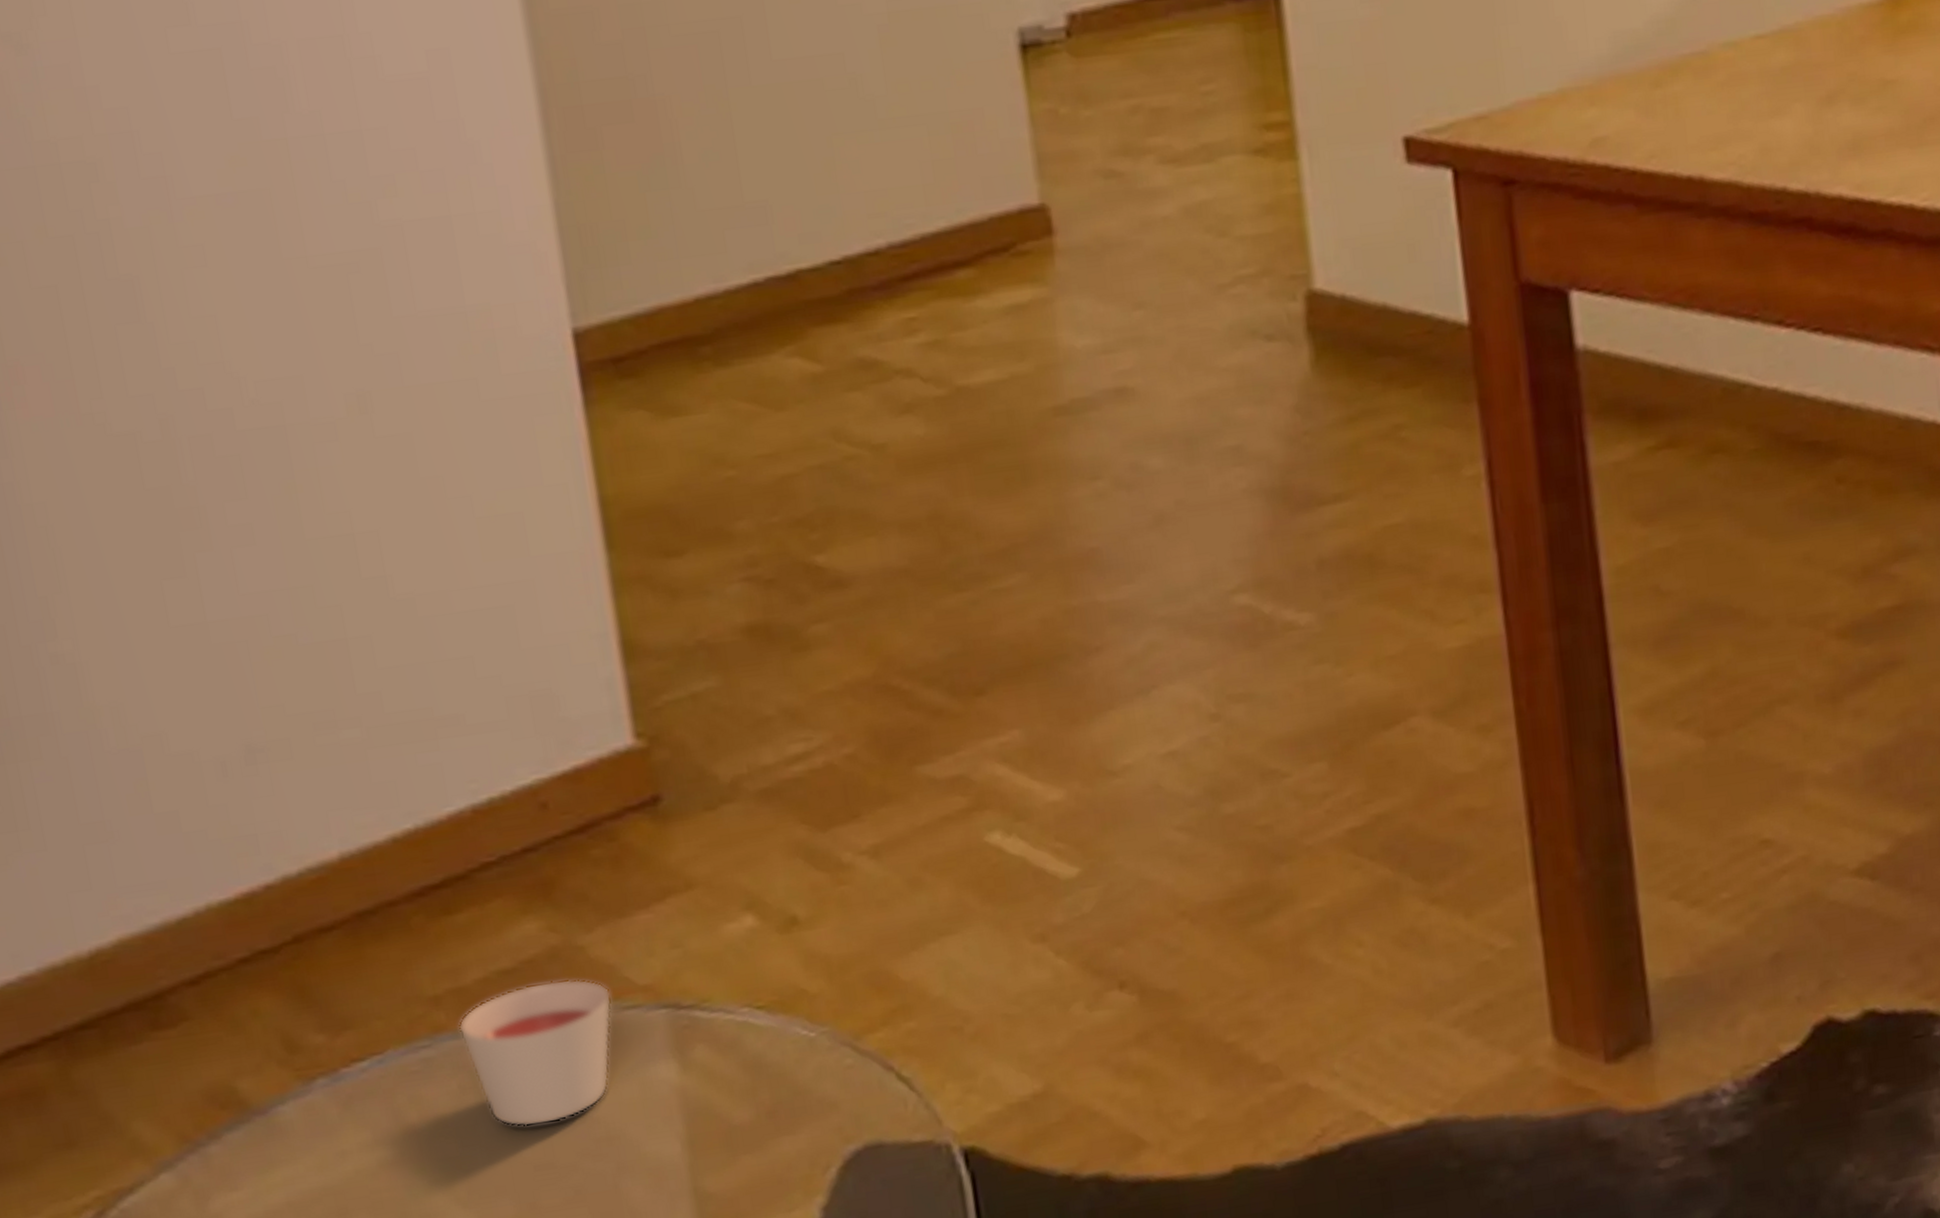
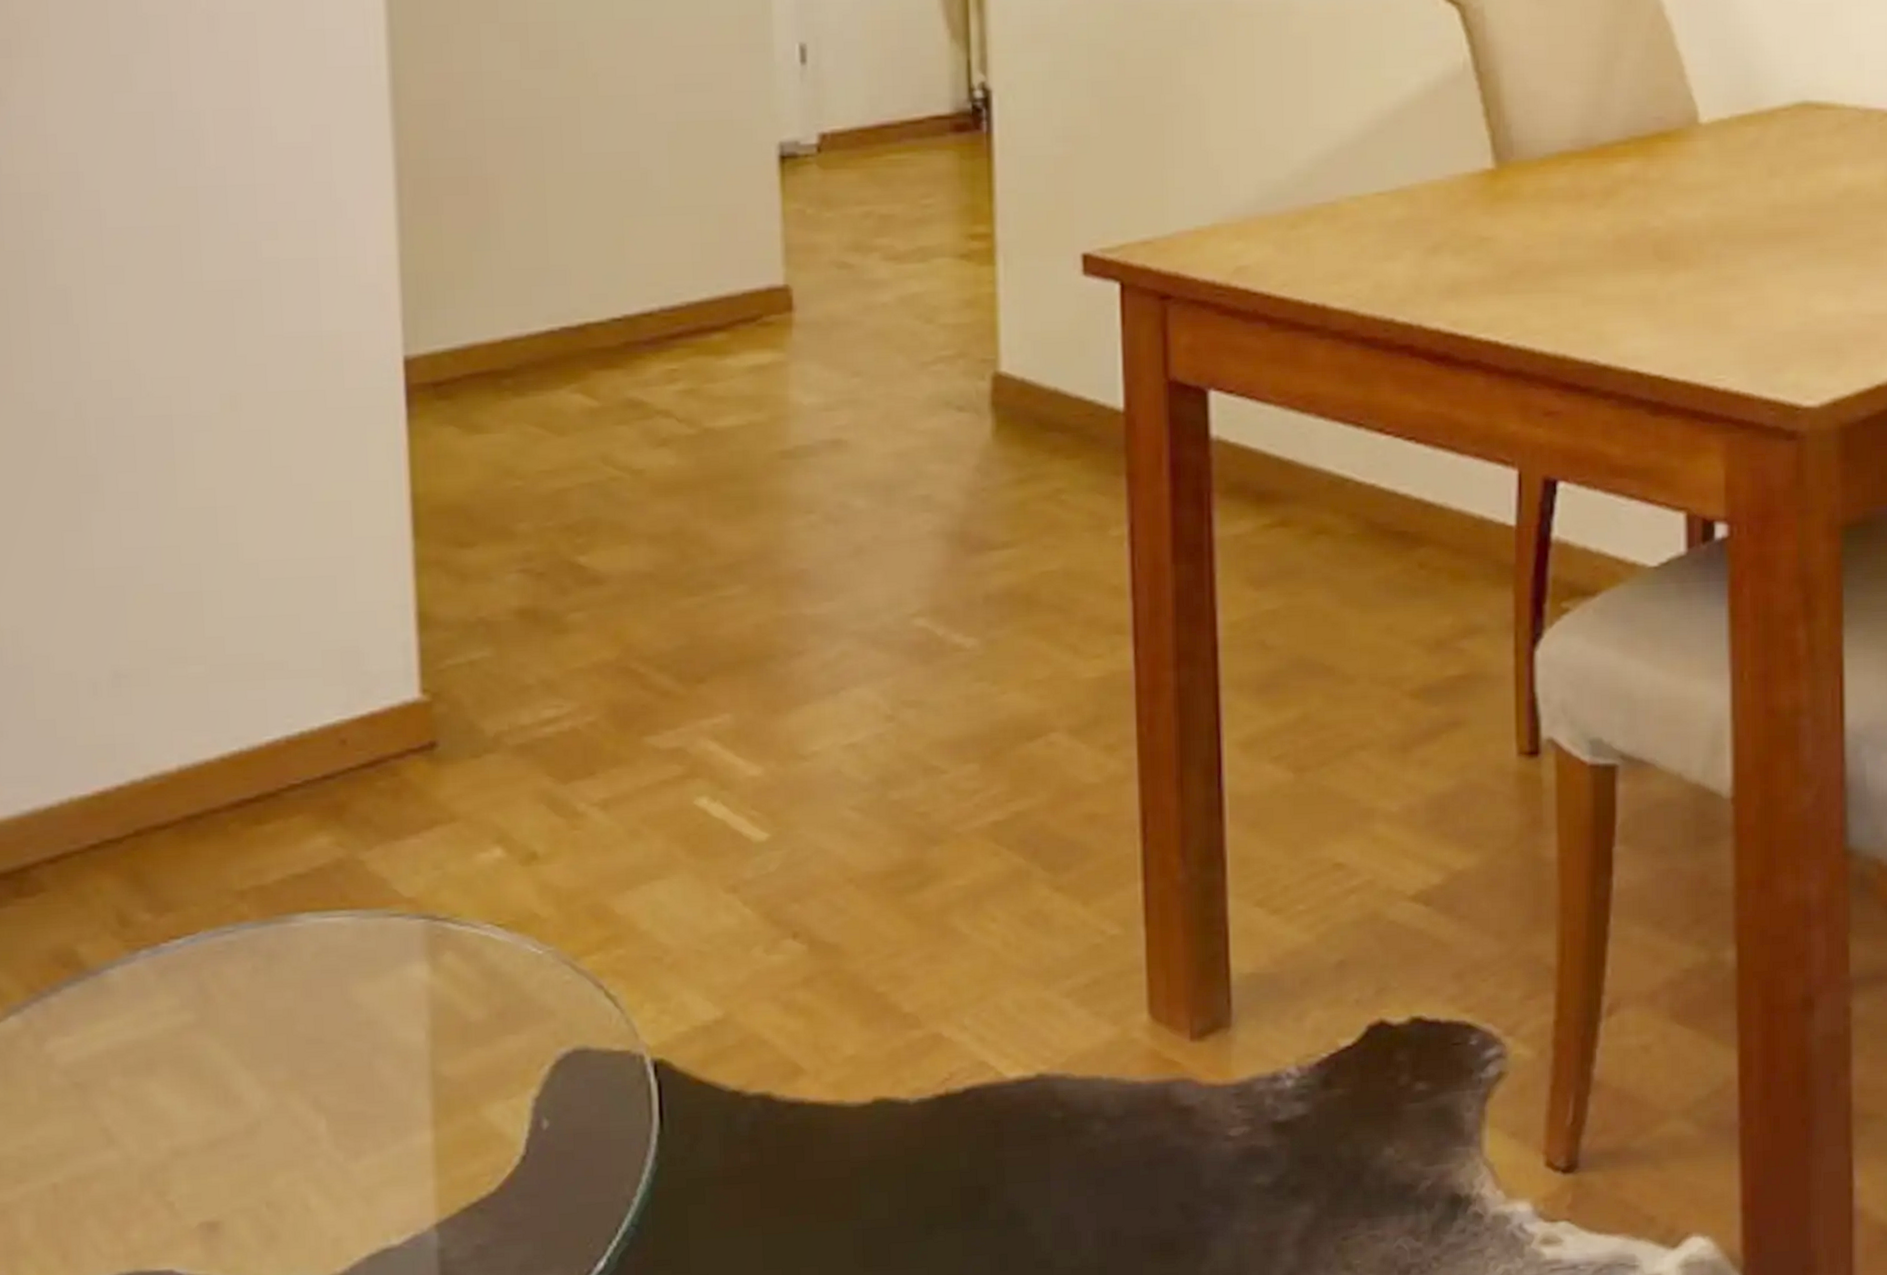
candle: present [458,979,612,1127] -> none [257,886,382,1007]

